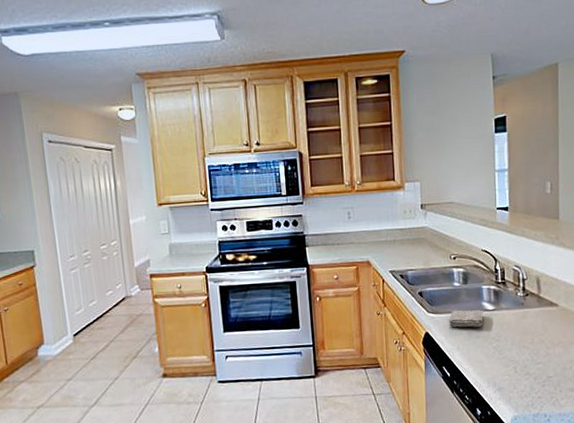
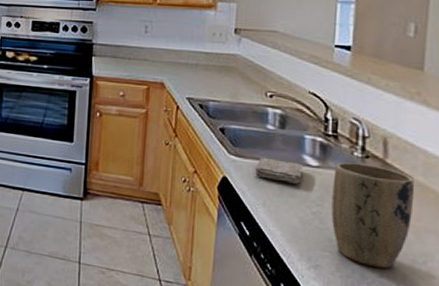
plant pot: none [505,300,561,380] -> present [331,162,415,269]

